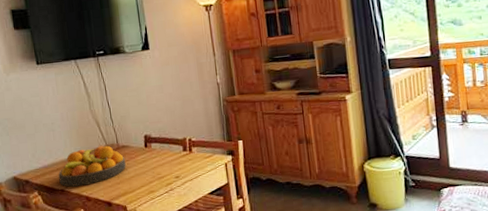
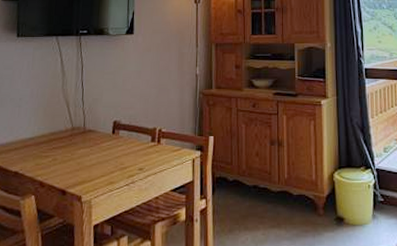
fruit bowl: present [58,145,126,187] -> none [14,128,89,169]

